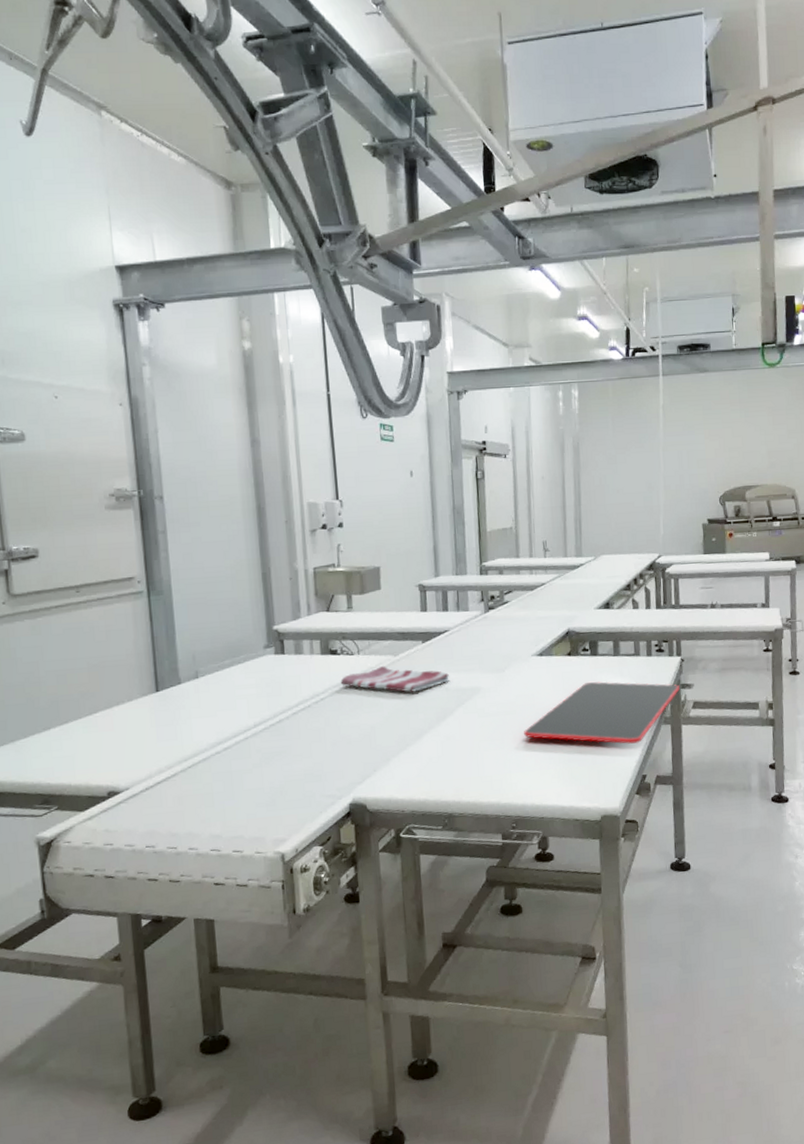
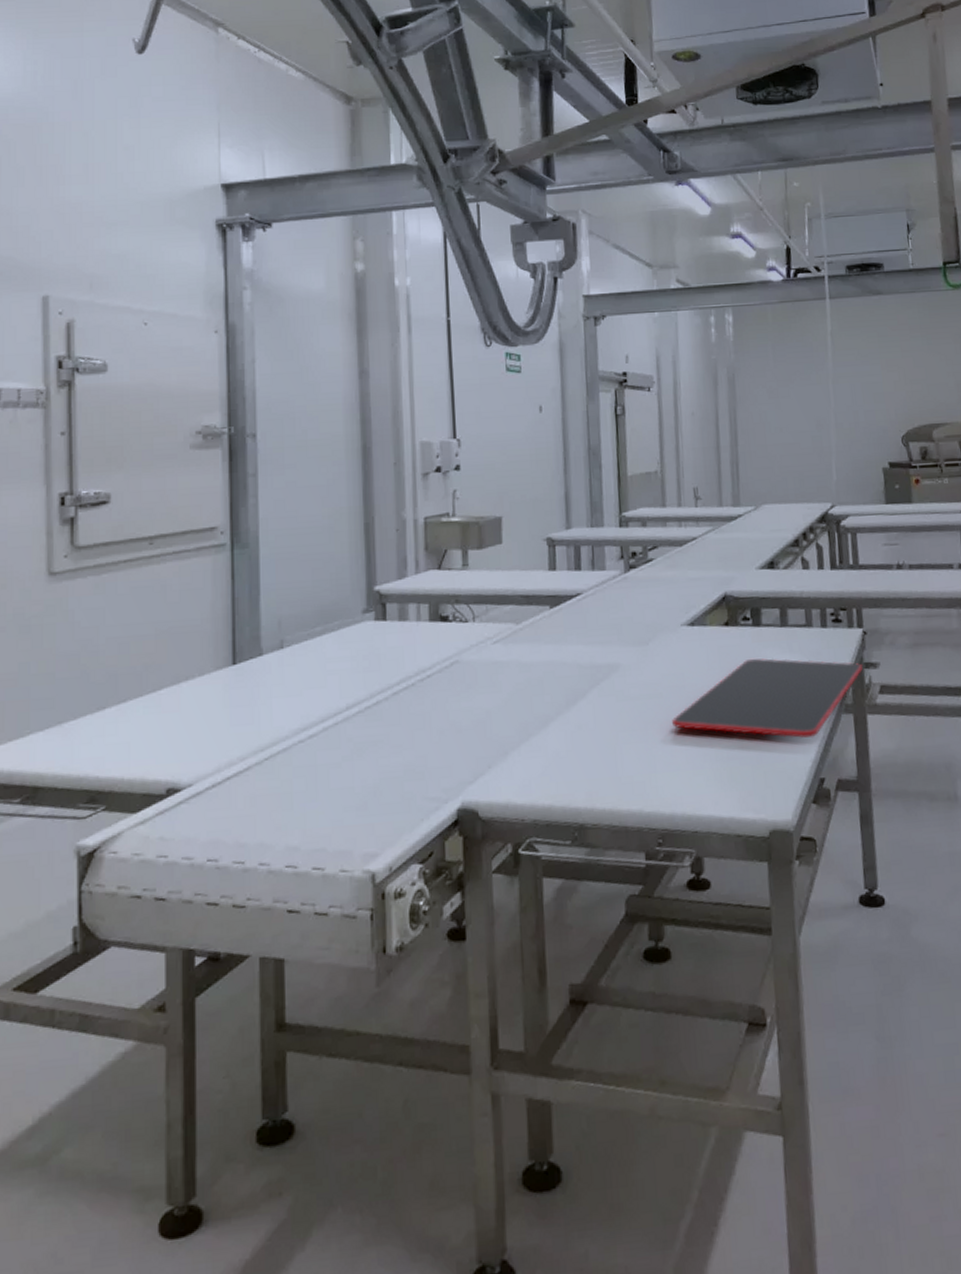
dish towel: present [340,665,449,692] -> none [451,635,582,669]

